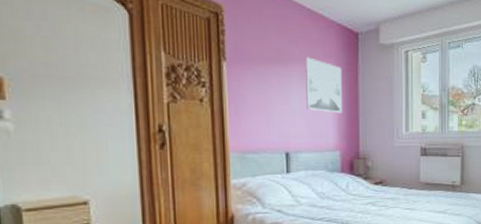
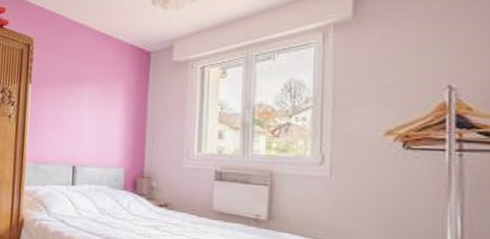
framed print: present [305,57,343,114] -> none [95,77,132,131]

